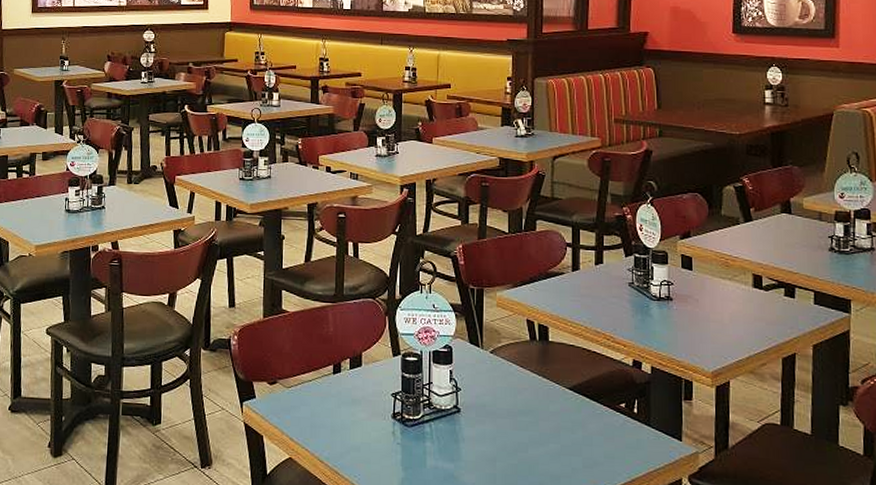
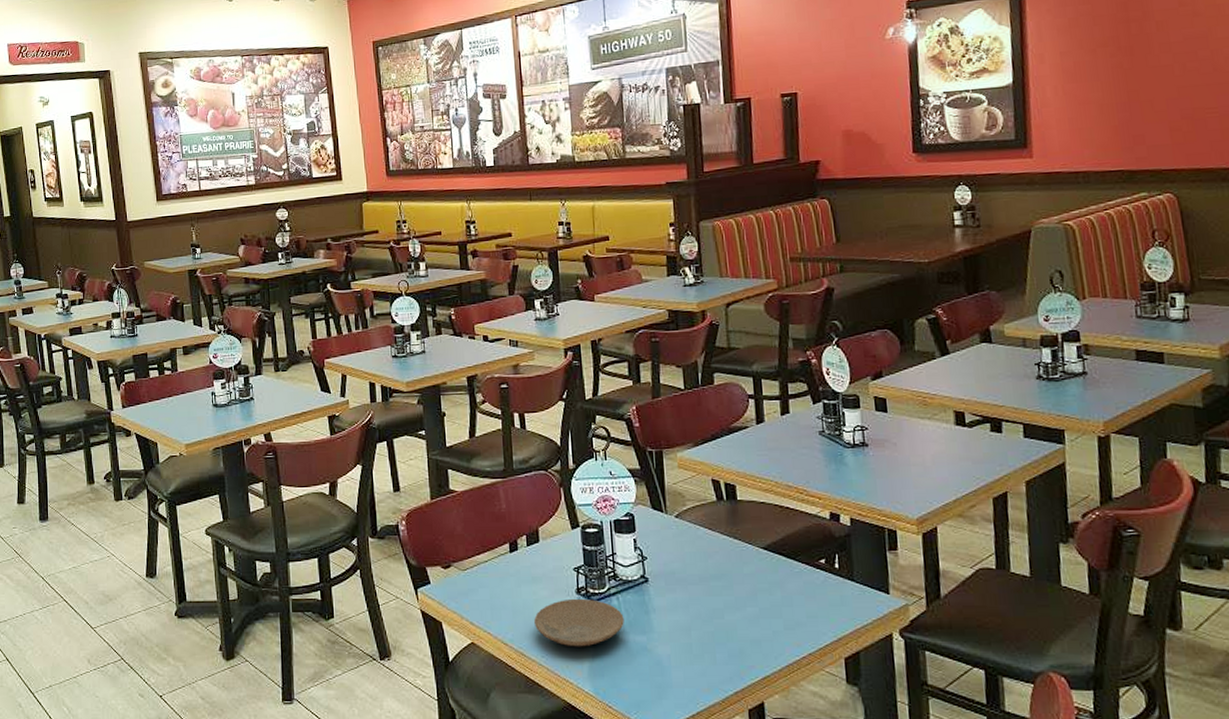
plate: none [350,422,435,470] -> present [534,598,624,647]

